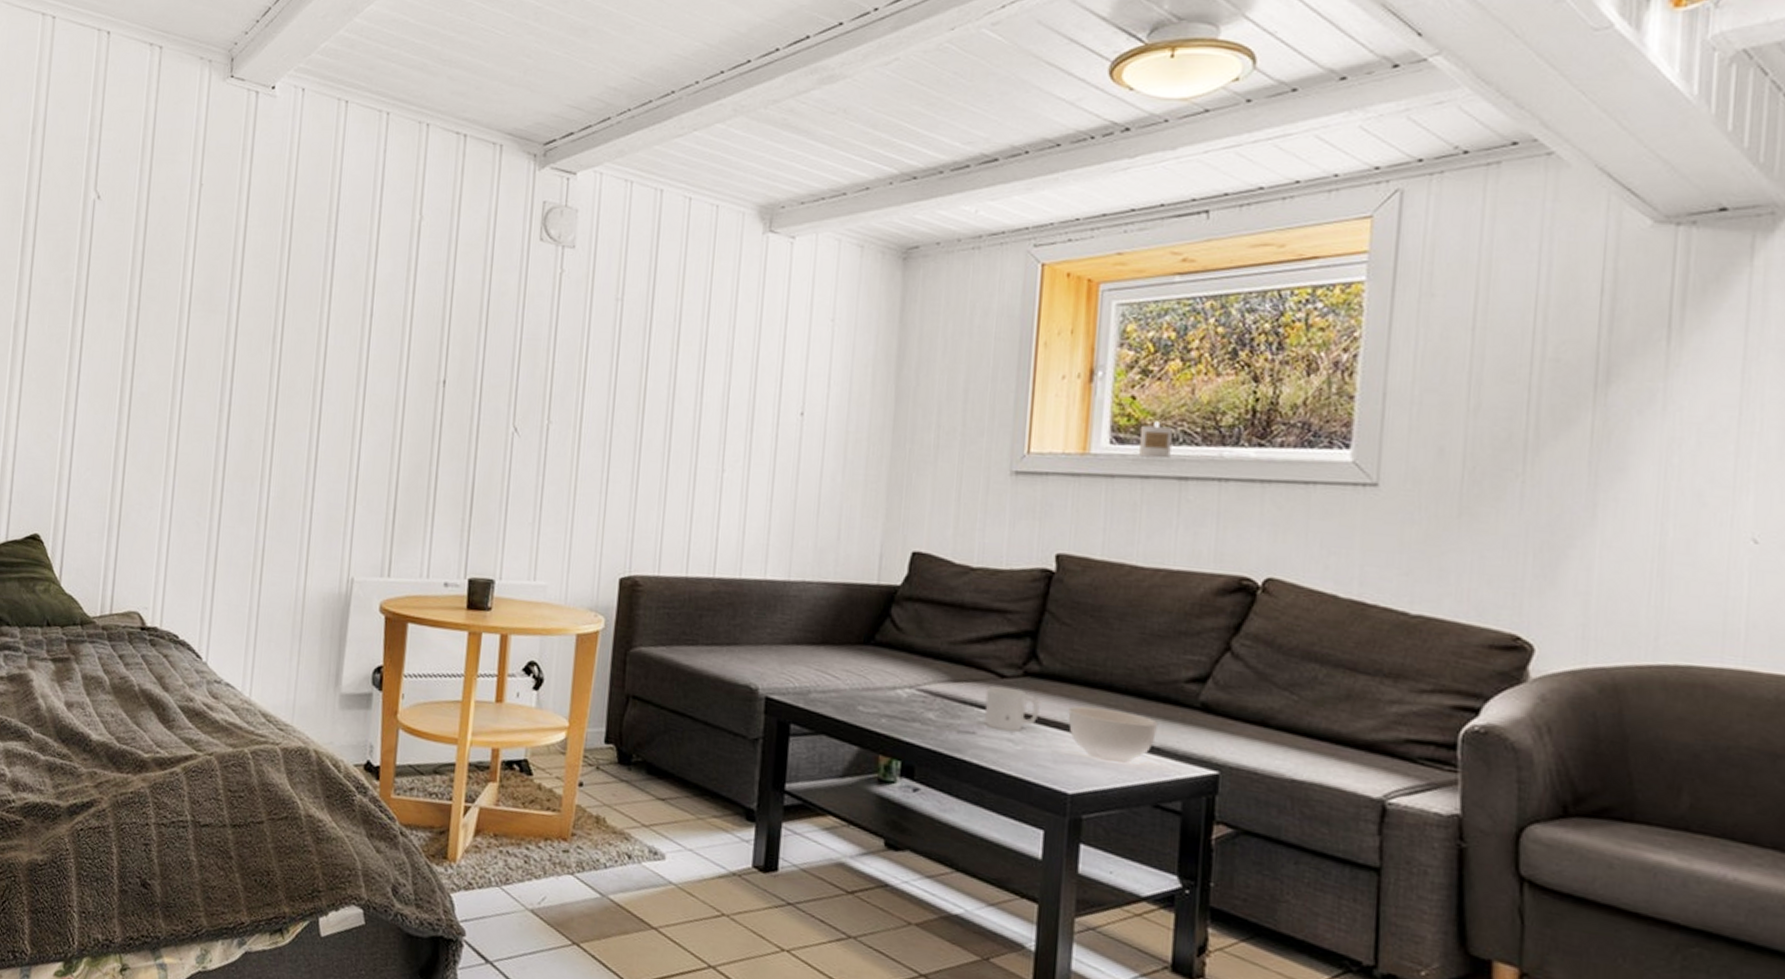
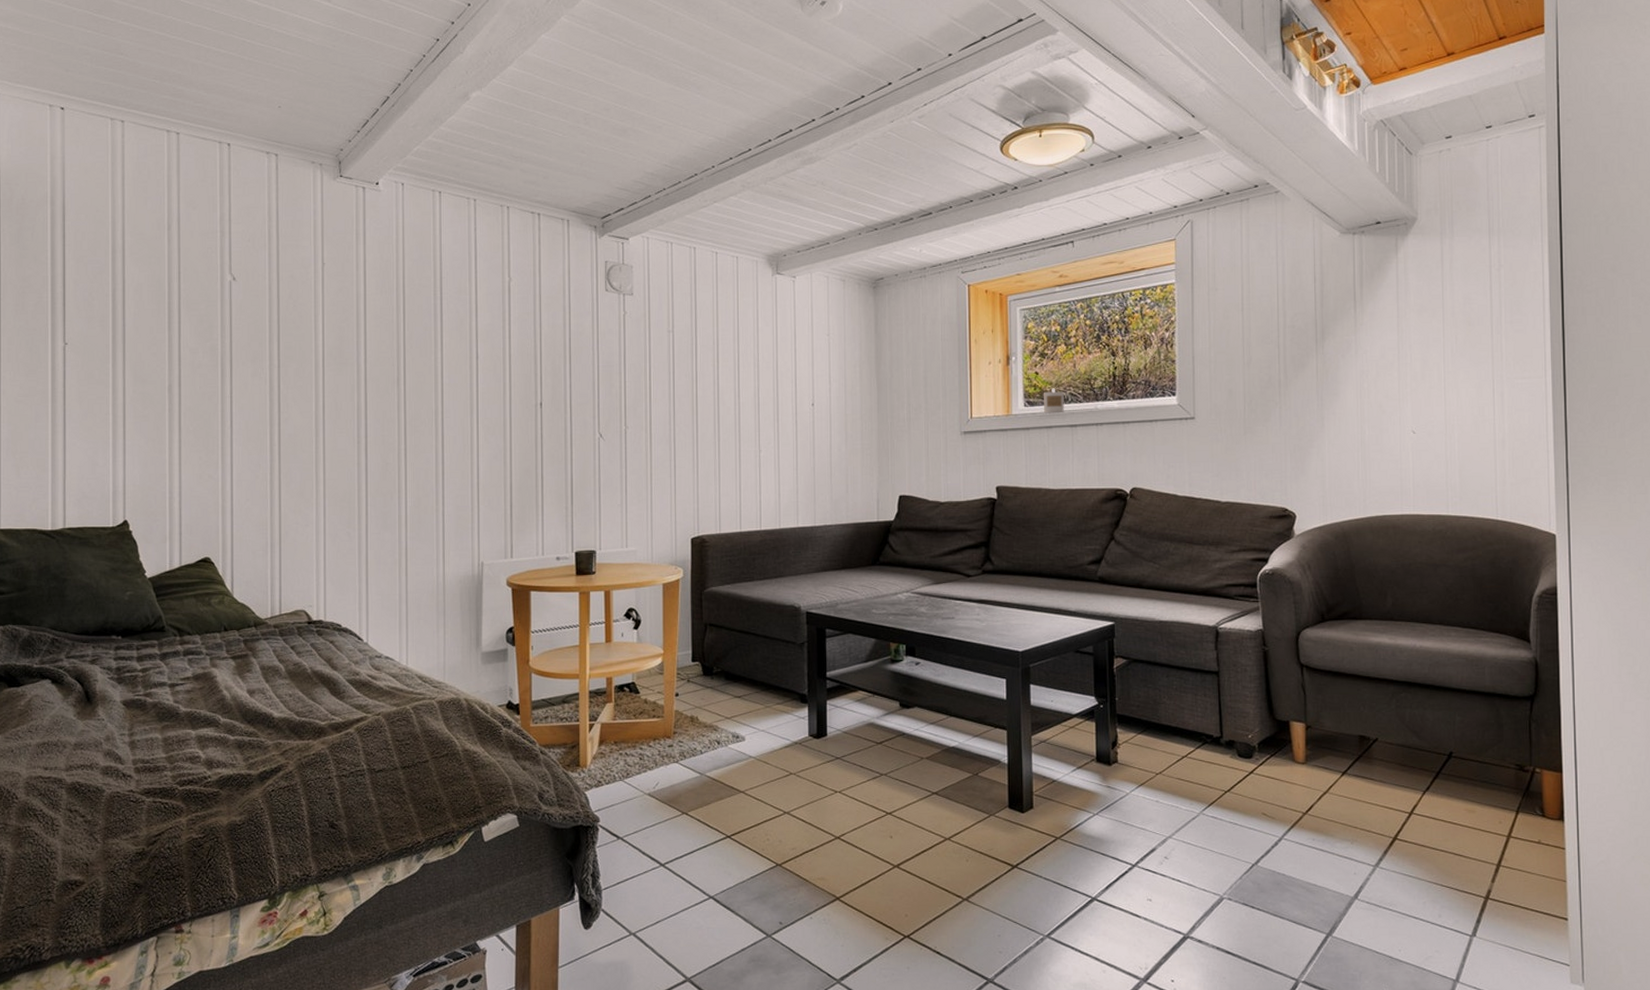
mug: present [984,686,1040,733] -> none [958,583,995,614]
bowl: present [1068,706,1159,764] -> none [1014,589,1073,626]

